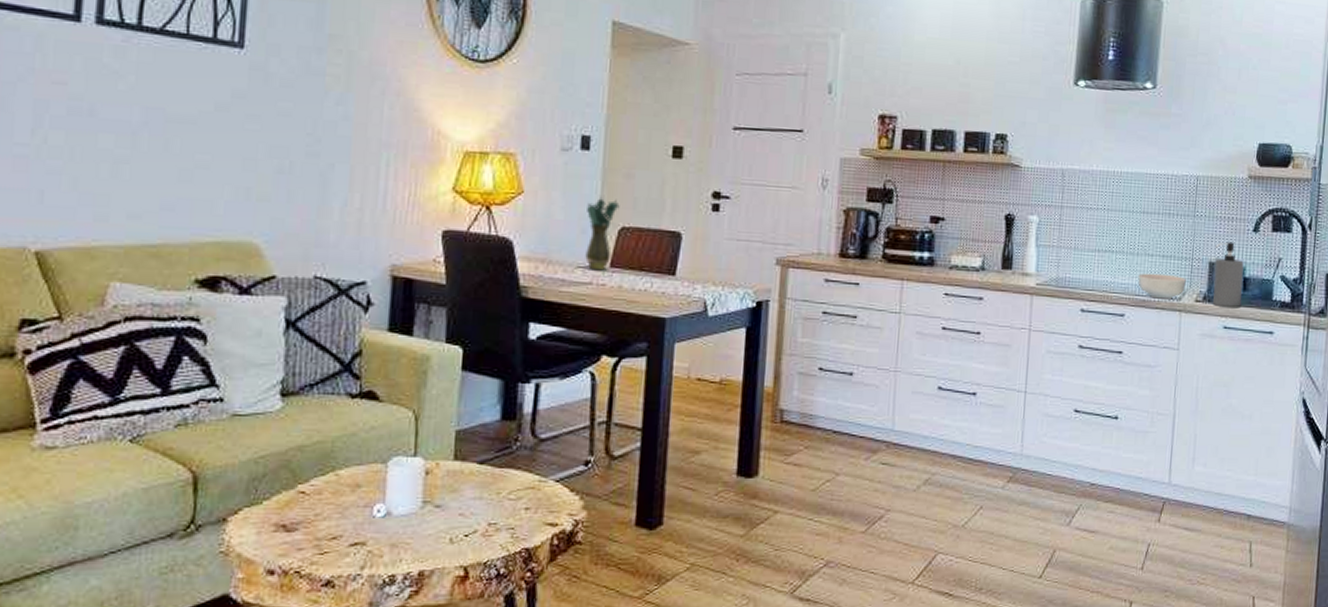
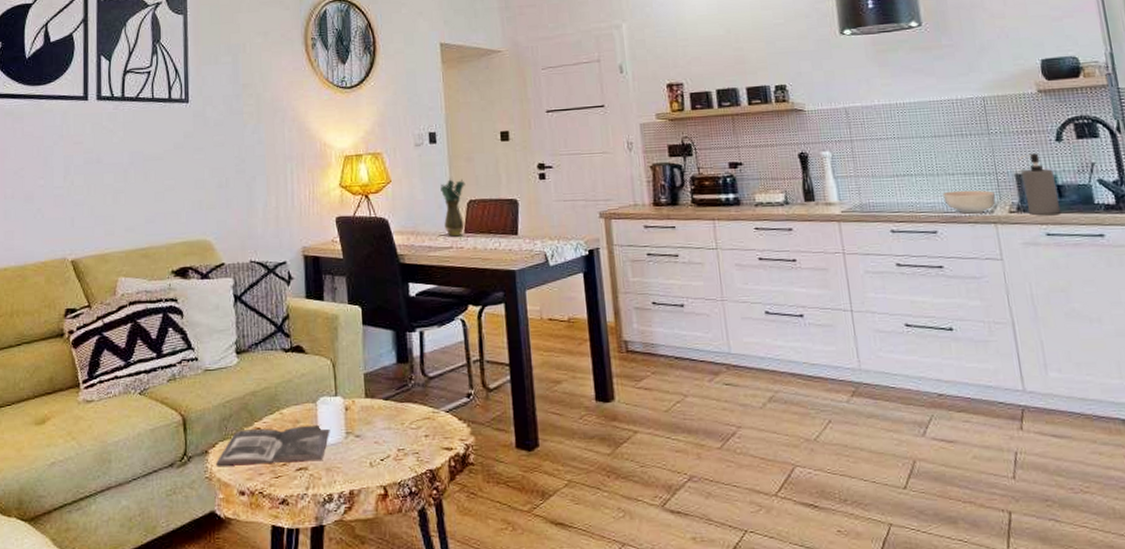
magazine: none [237,490,402,538] -> present [216,424,330,466]

